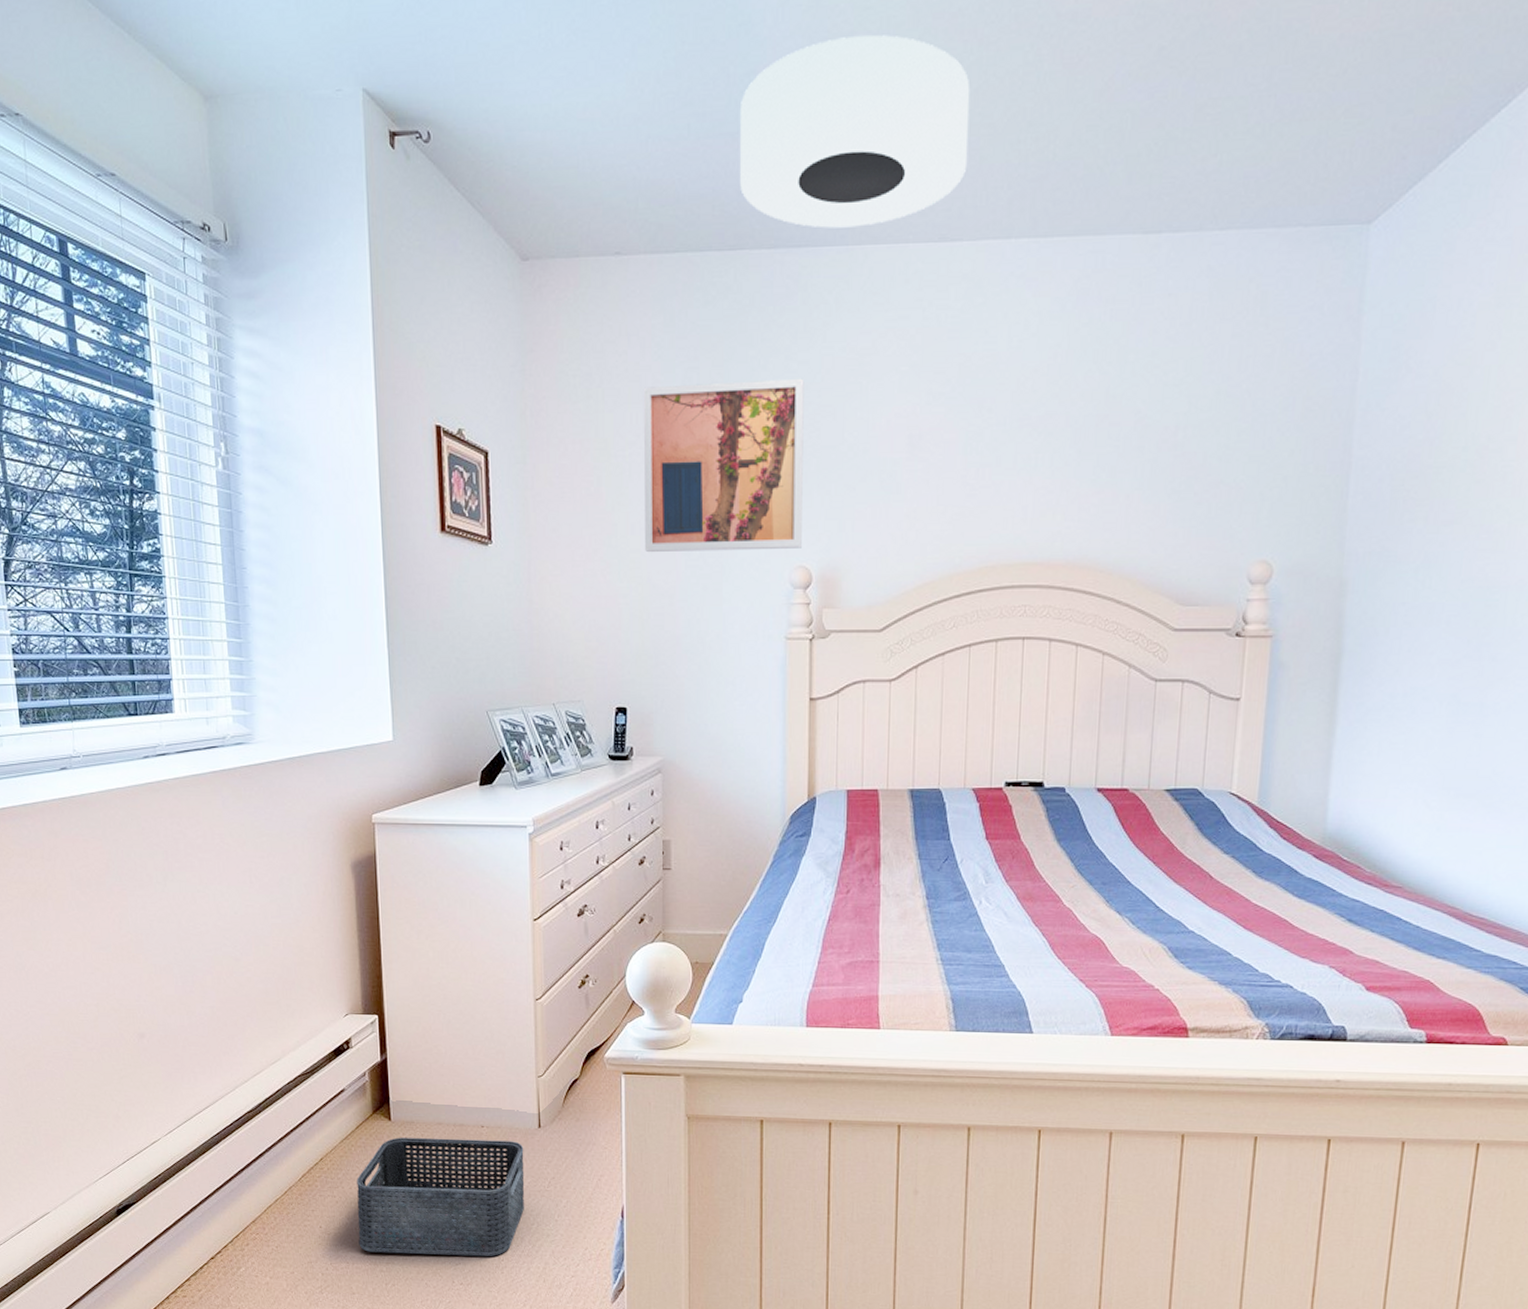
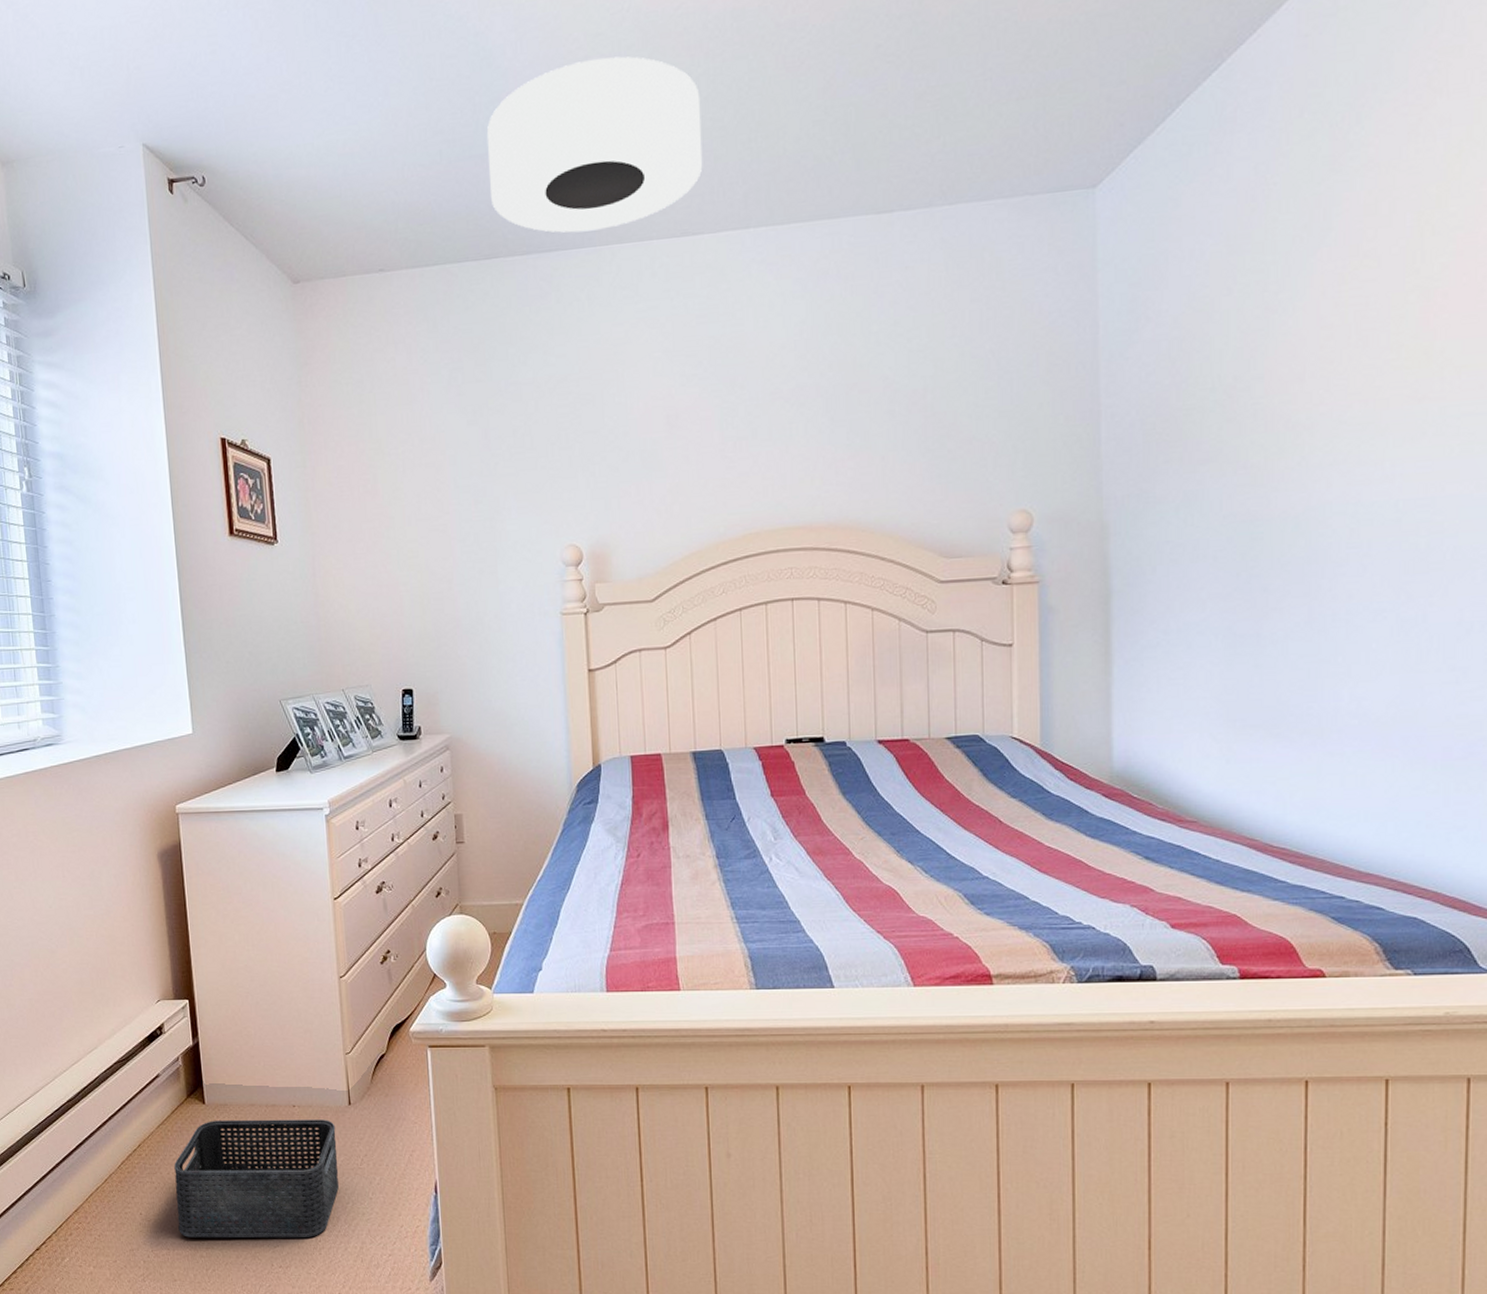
wall art: present [643,378,804,553] -> none [411,370,571,542]

